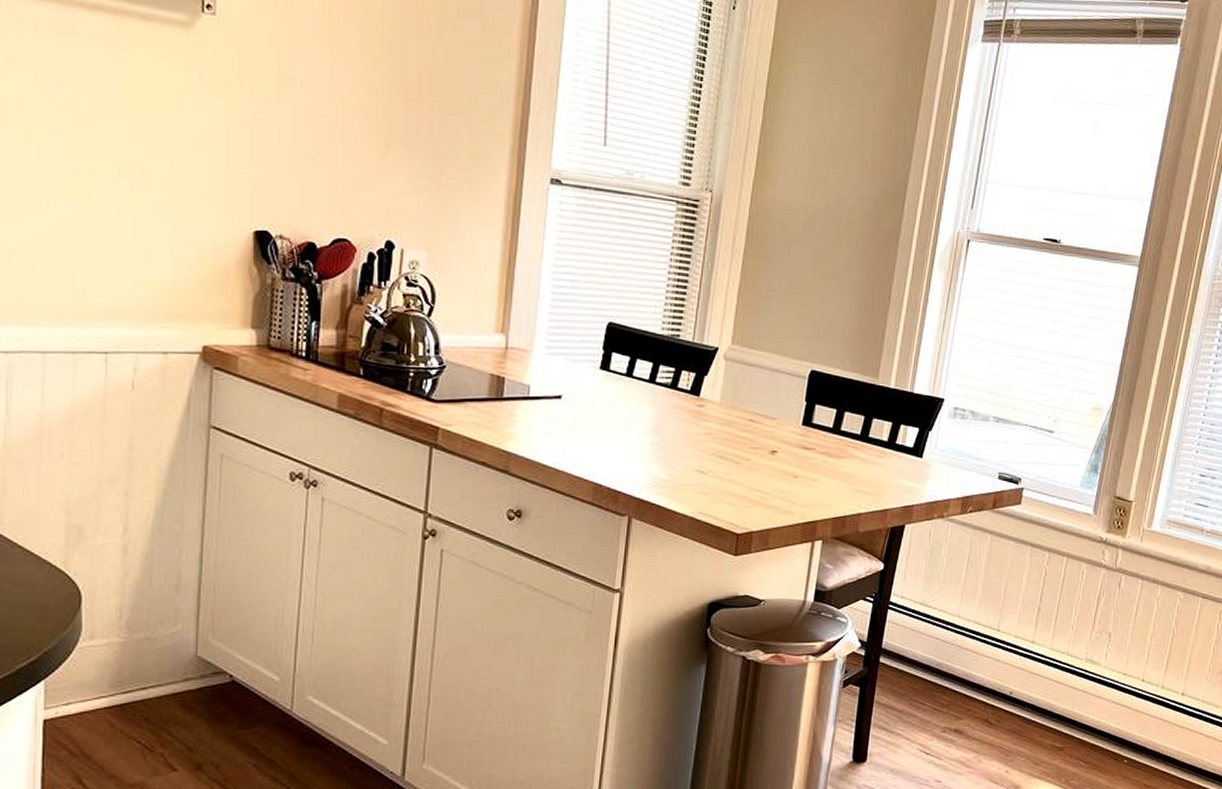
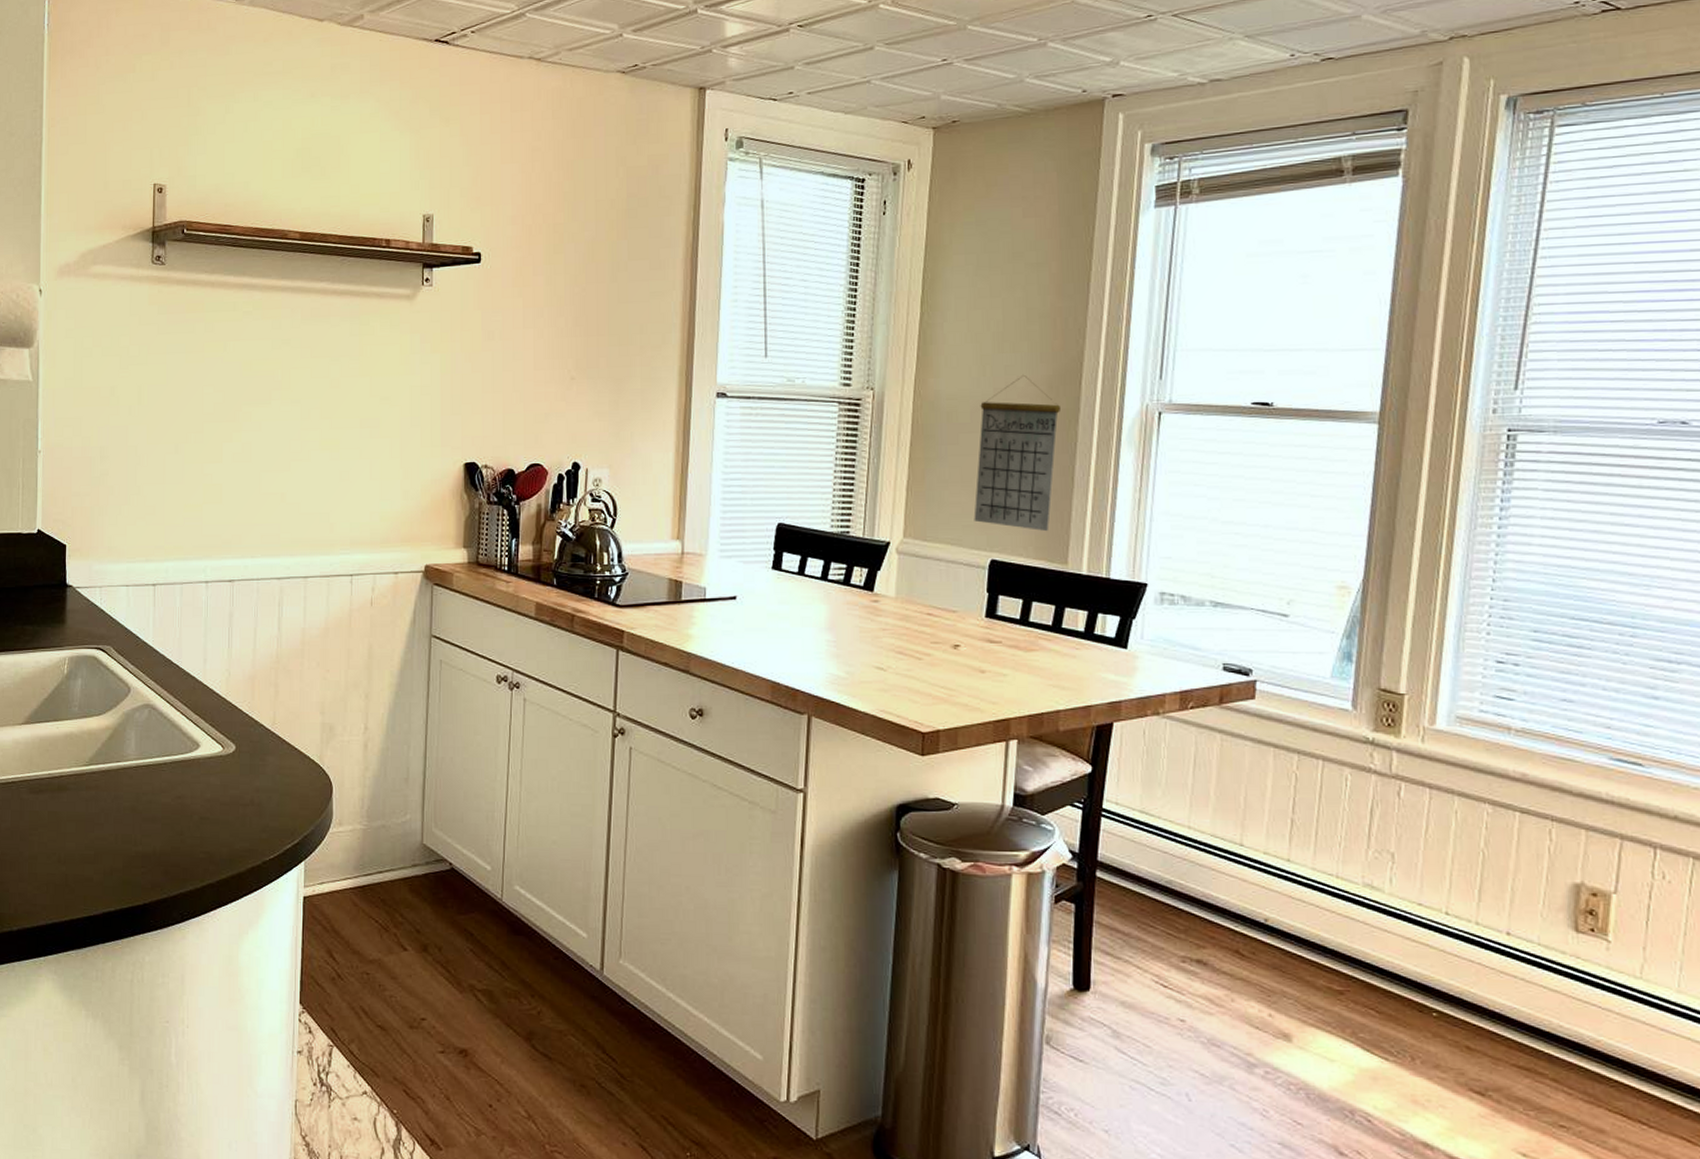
calendar: none [798,192,884,346] -> present [974,375,1060,532]

